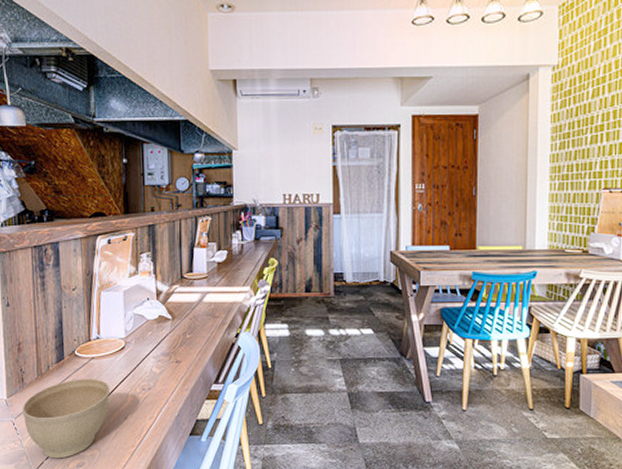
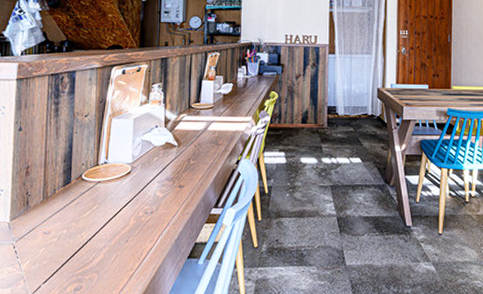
planter bowl: present [22,379,111,459] -> none [24,202,114,283]

